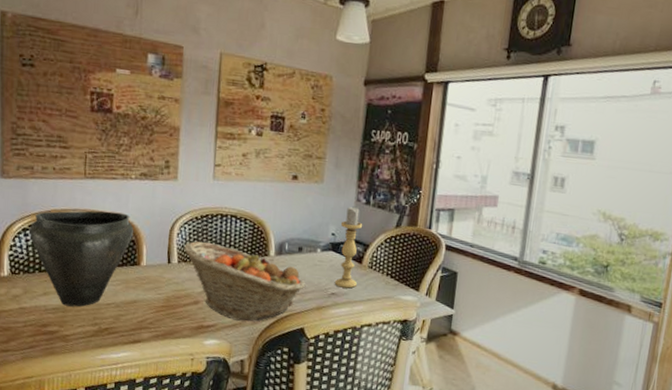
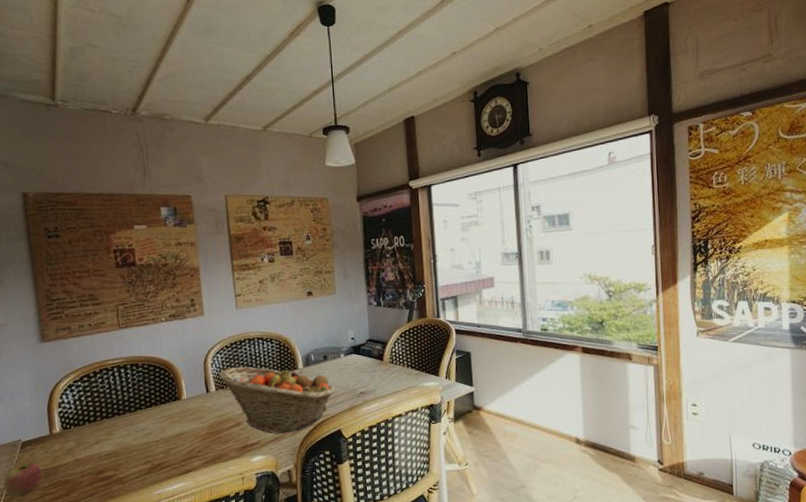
vase: present [30,210,134,307] -> none [75,354,171,450]
candle holder: present [334,206,363,289] -> none [357,310,383,386]

